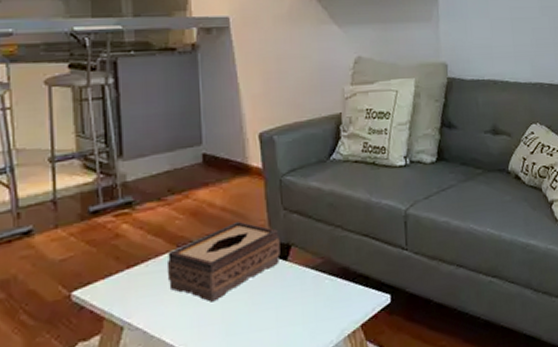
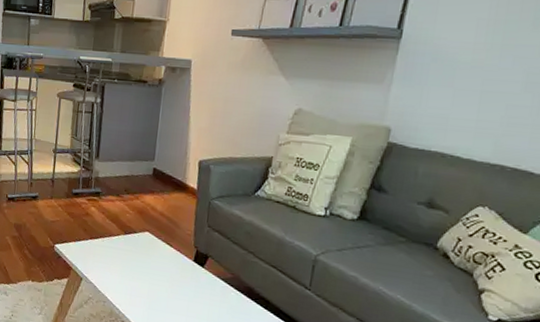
tissue box: present [166,221,281,302] -> none [115,226,201,281]

